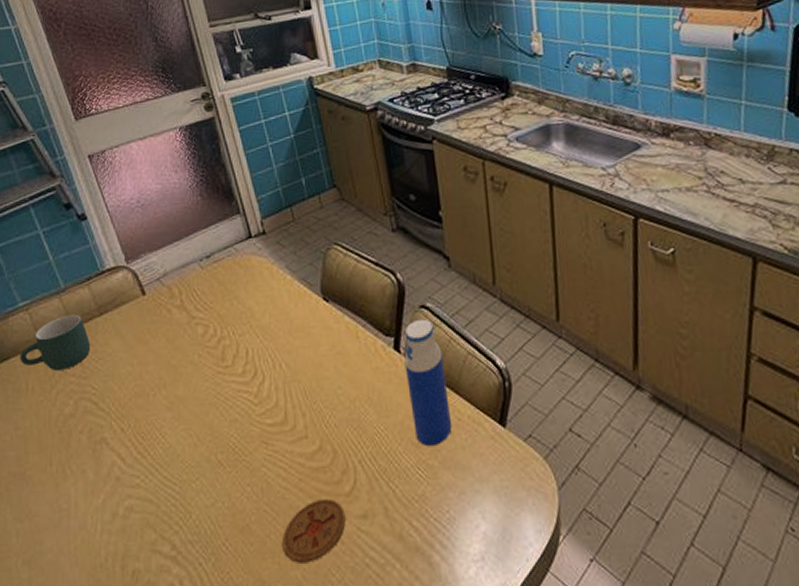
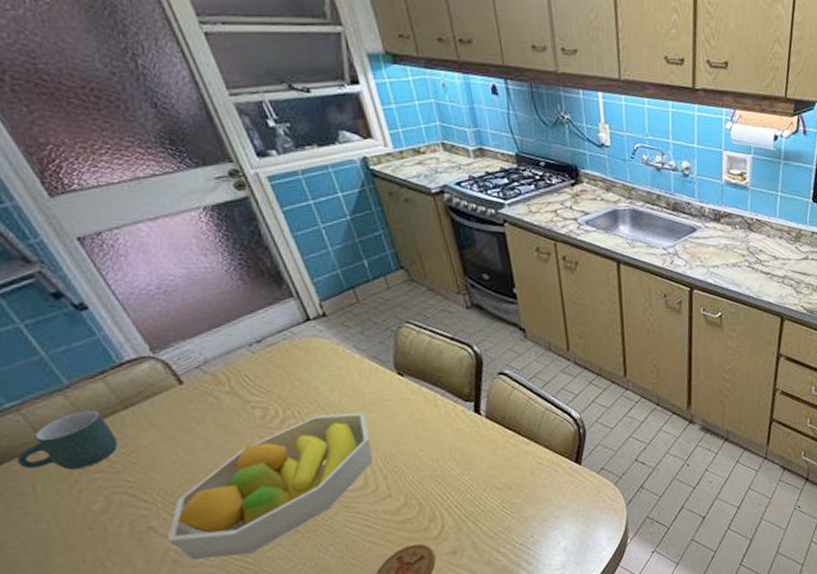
fruit bowl: none [115,337,293,482] -> present [167,412,373,560]
water bottle: present [404,319,452,447] -> none [484,383,533,489]

